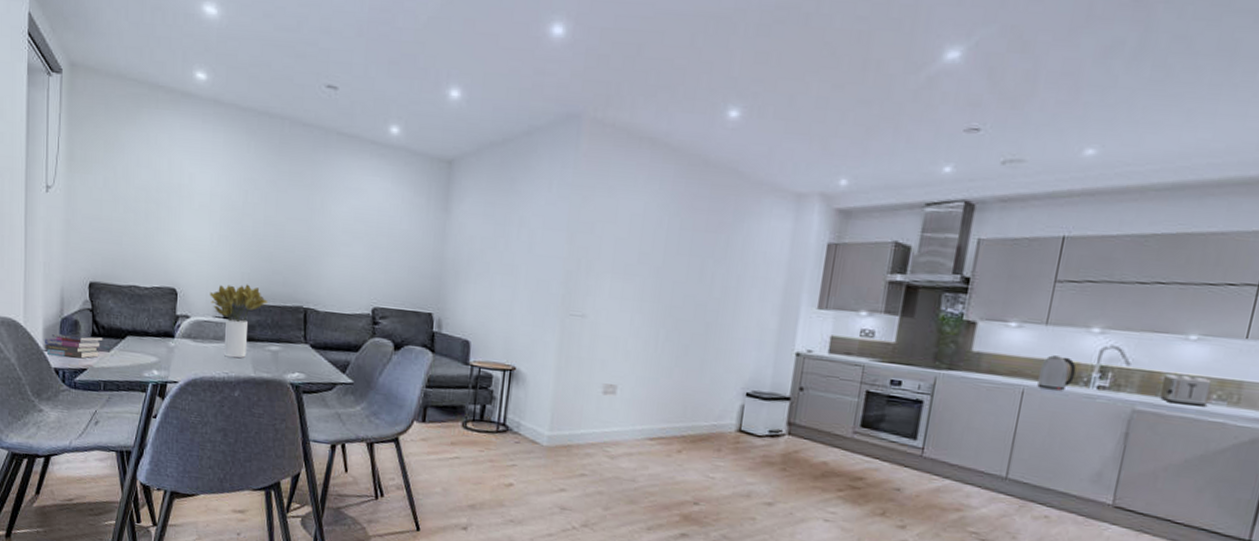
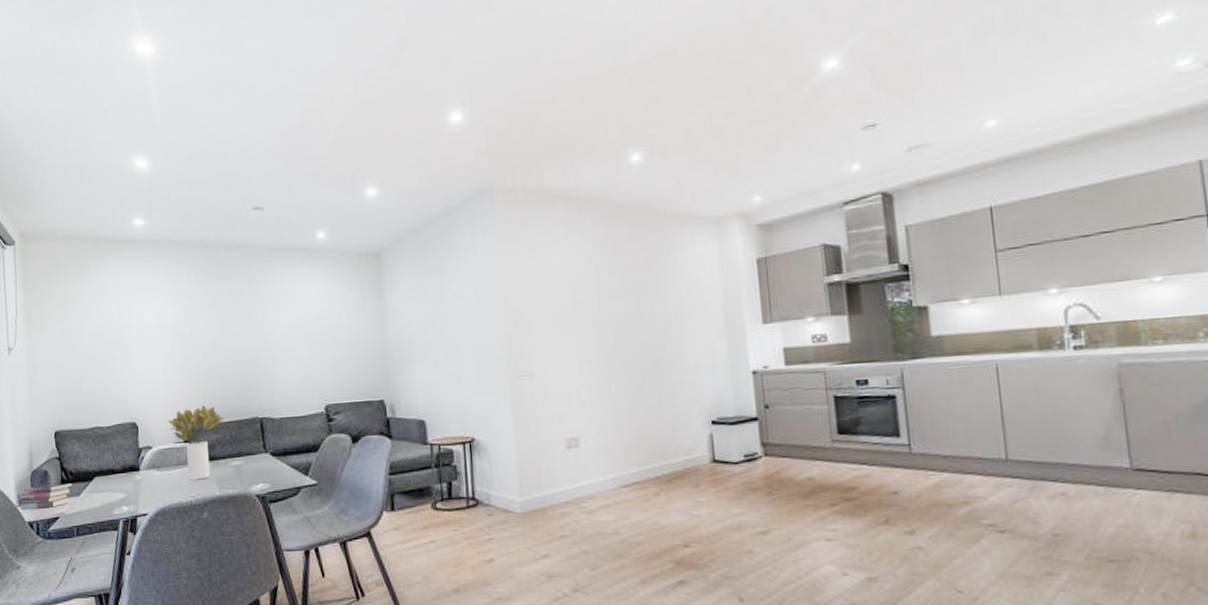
kettle: present [1037,355,1077,391] -> none [1007,323,1047,360]
toaster: present [1160,374,1212,407] -> none [1139,316,1196,350]

